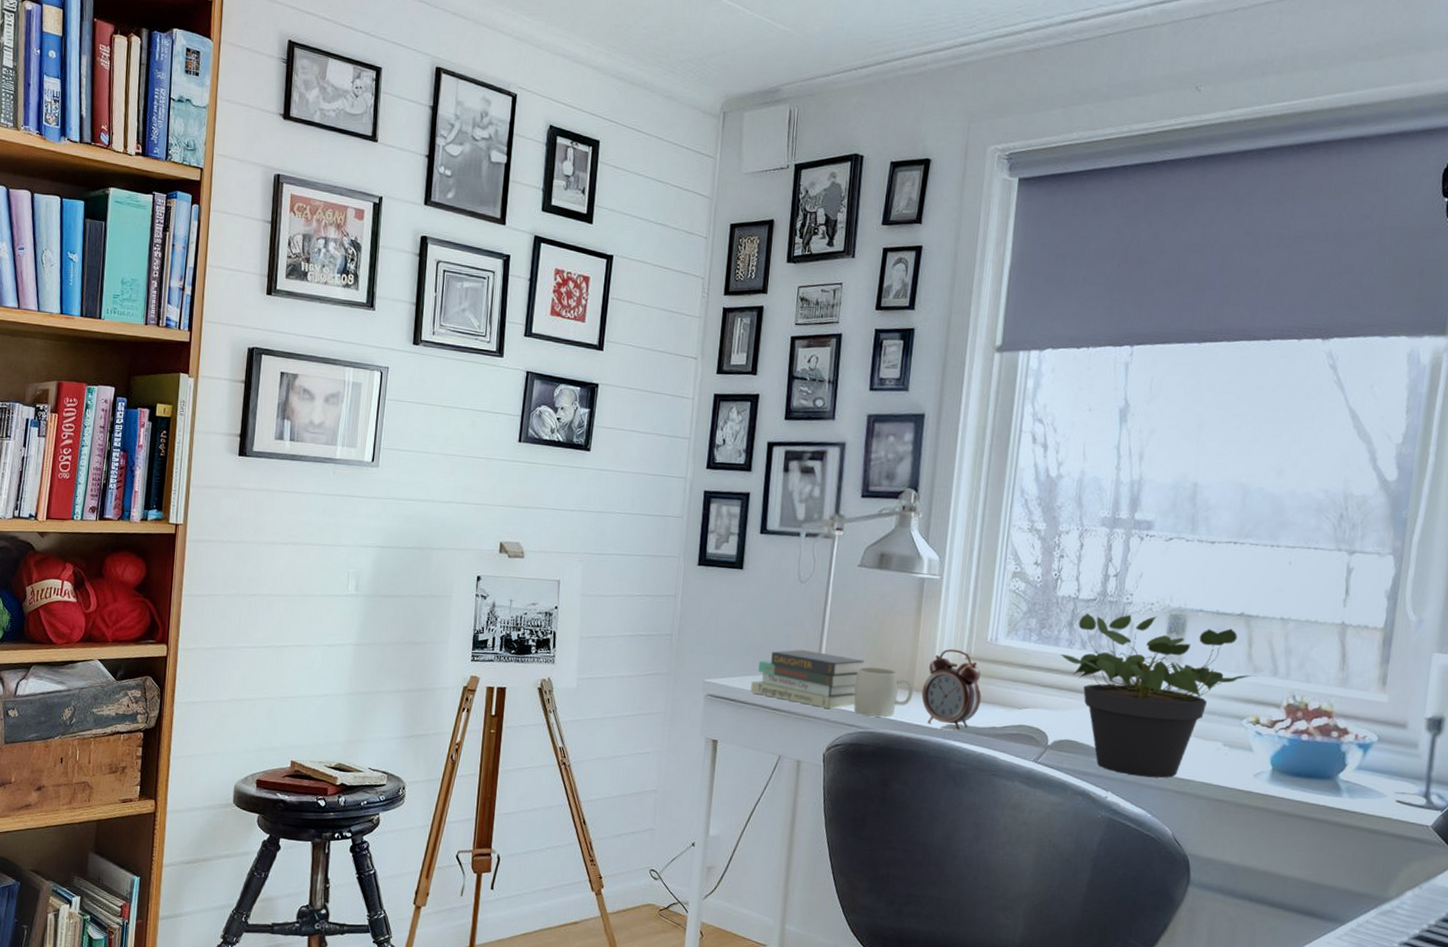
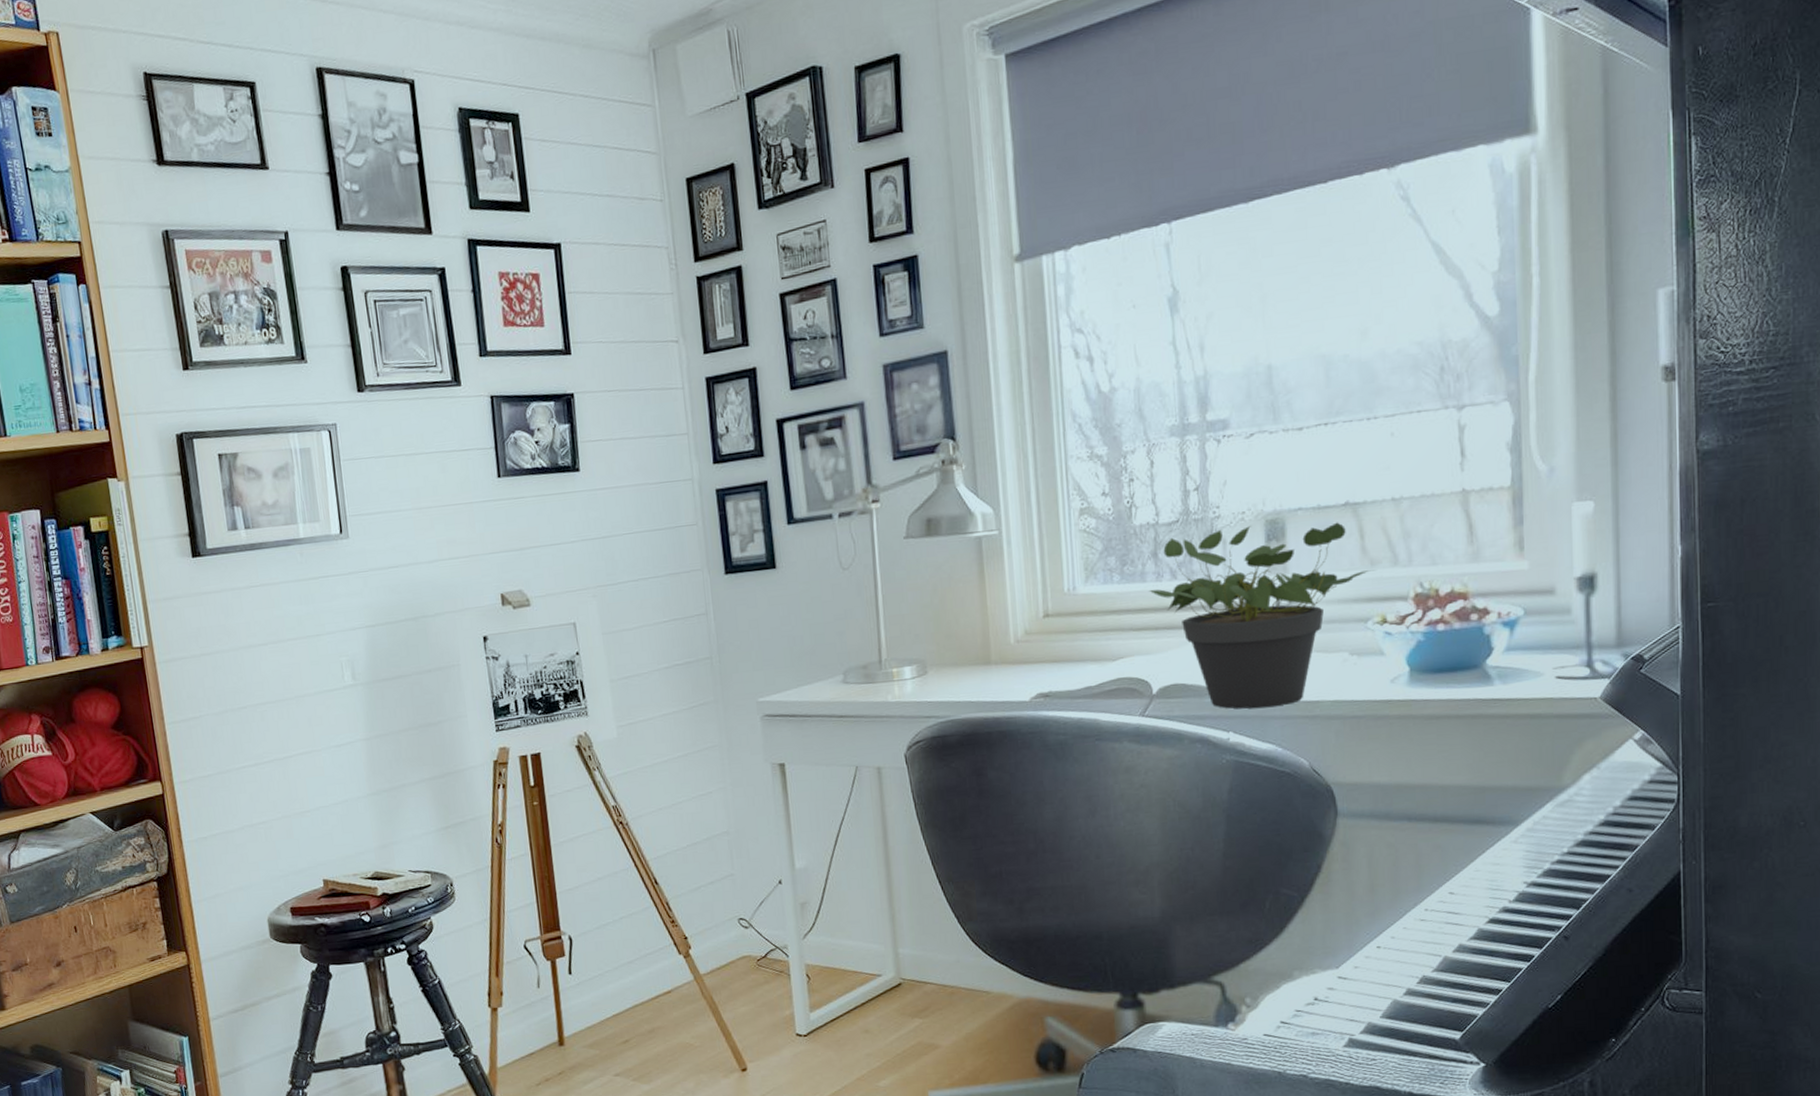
books: present [750,649,865,709] -> none [810,642,931,704]
mug: present [853,666,914,718] -> none [924,645,992,703]
alarm clock: present [921,648,982,730] -> none [1001,608,1069,698]

